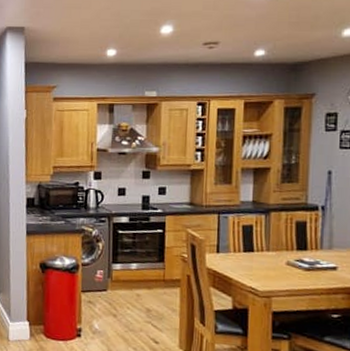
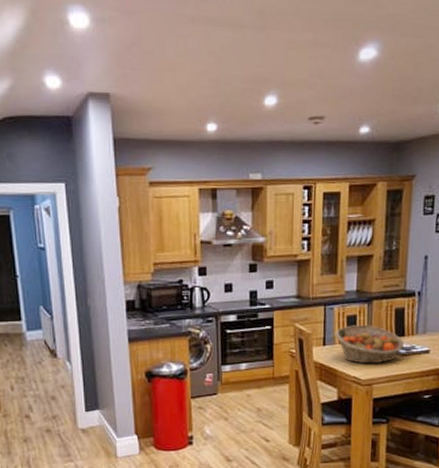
fruit basket: none [229,235,308,276] -> present [335,324,405,364]

